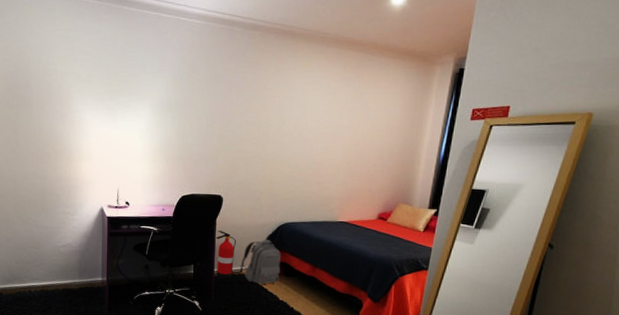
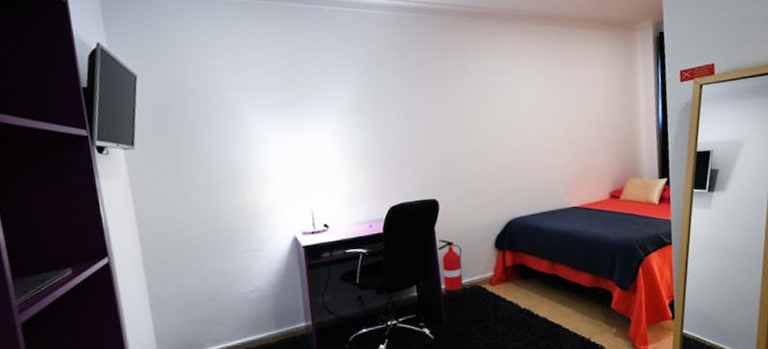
backpack: present [239,239,282,284] -> none [470,241,518,294]

